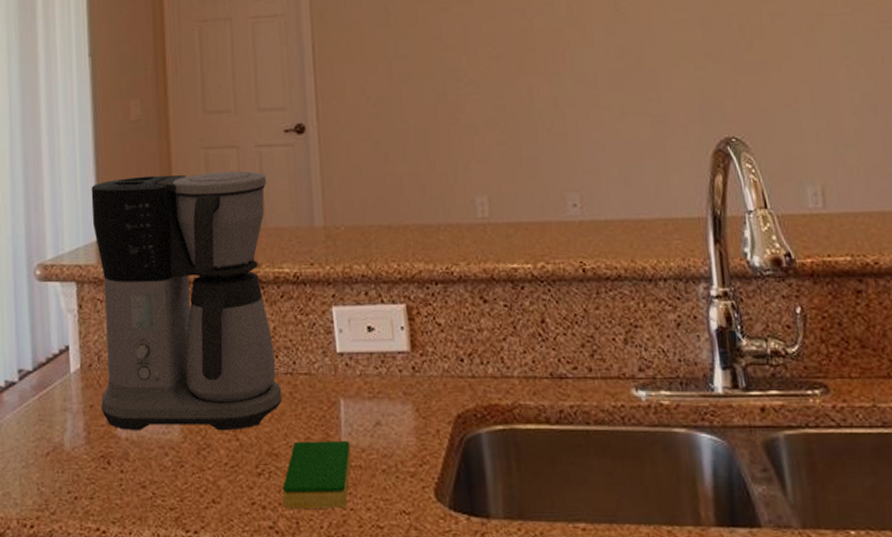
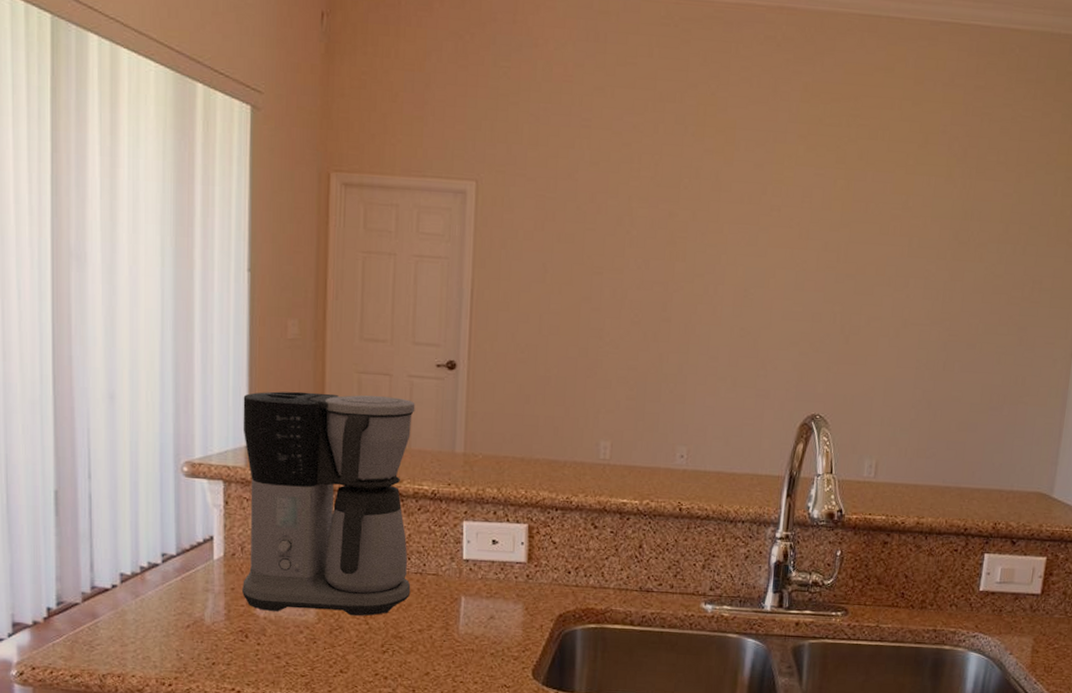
dish sponge: present [283,441,351,510] -> none [404,628,466,681]

